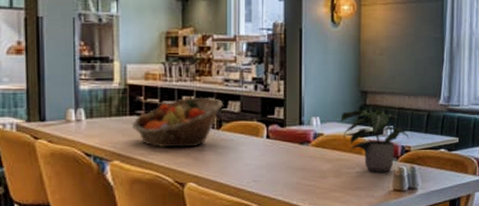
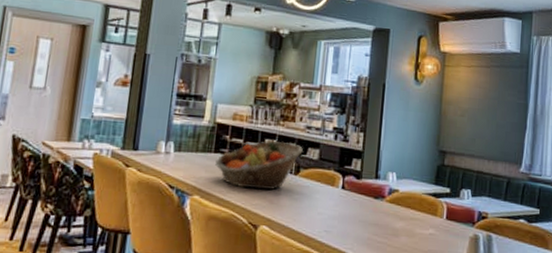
potted plant: present [340,109,408,172] -> none [417,169,486,237]

